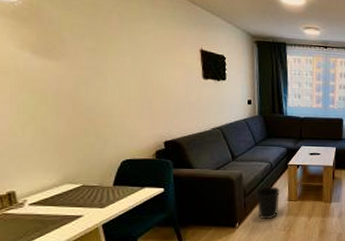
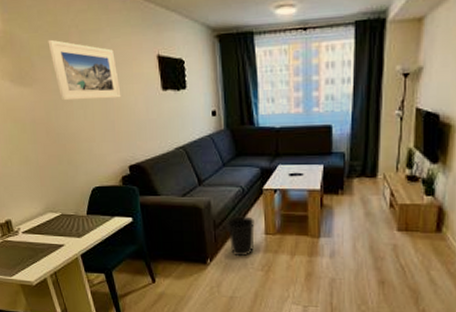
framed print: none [83,19,161,81] -> present [48,39,121,101]

